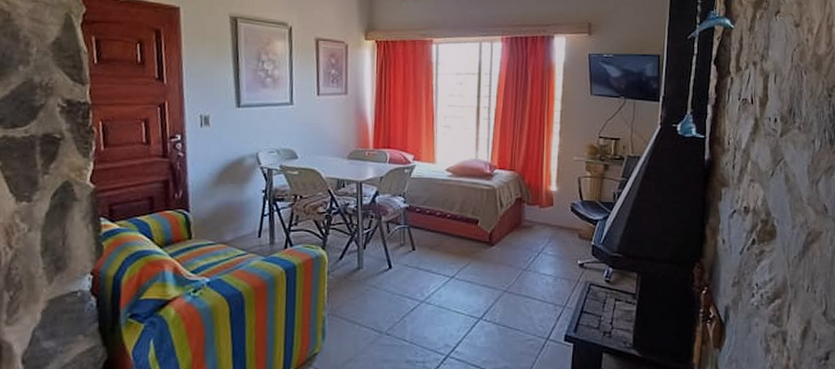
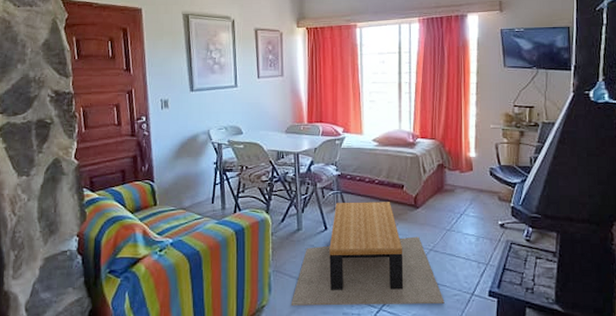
coffee table: none [347,238,518,353] -> present [291,202,445,306]

